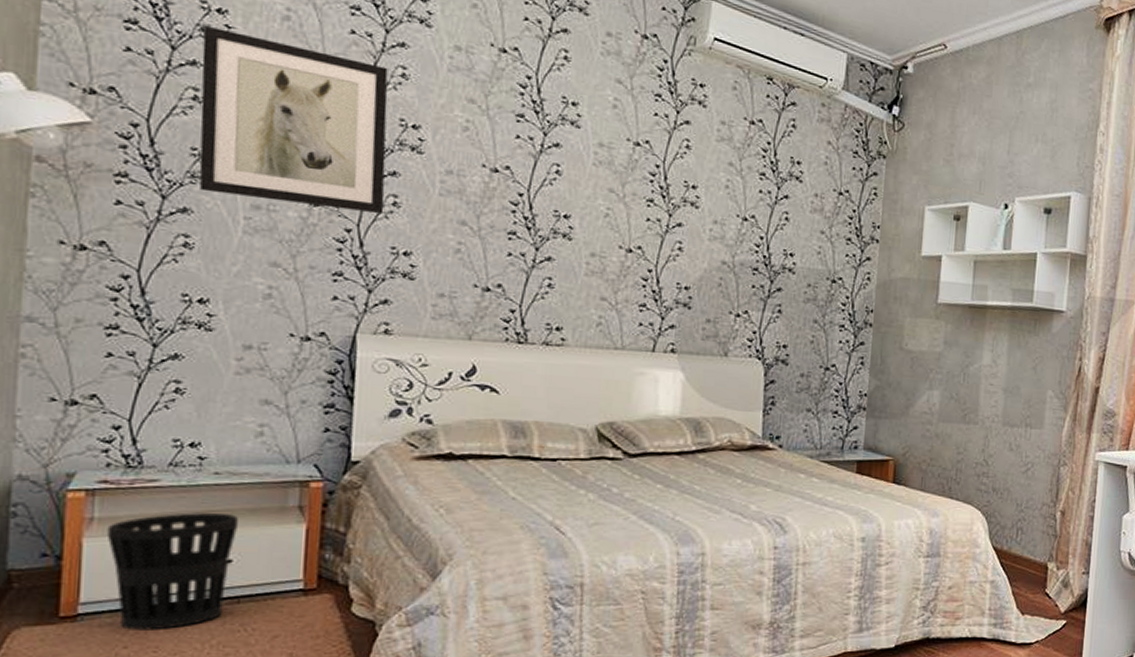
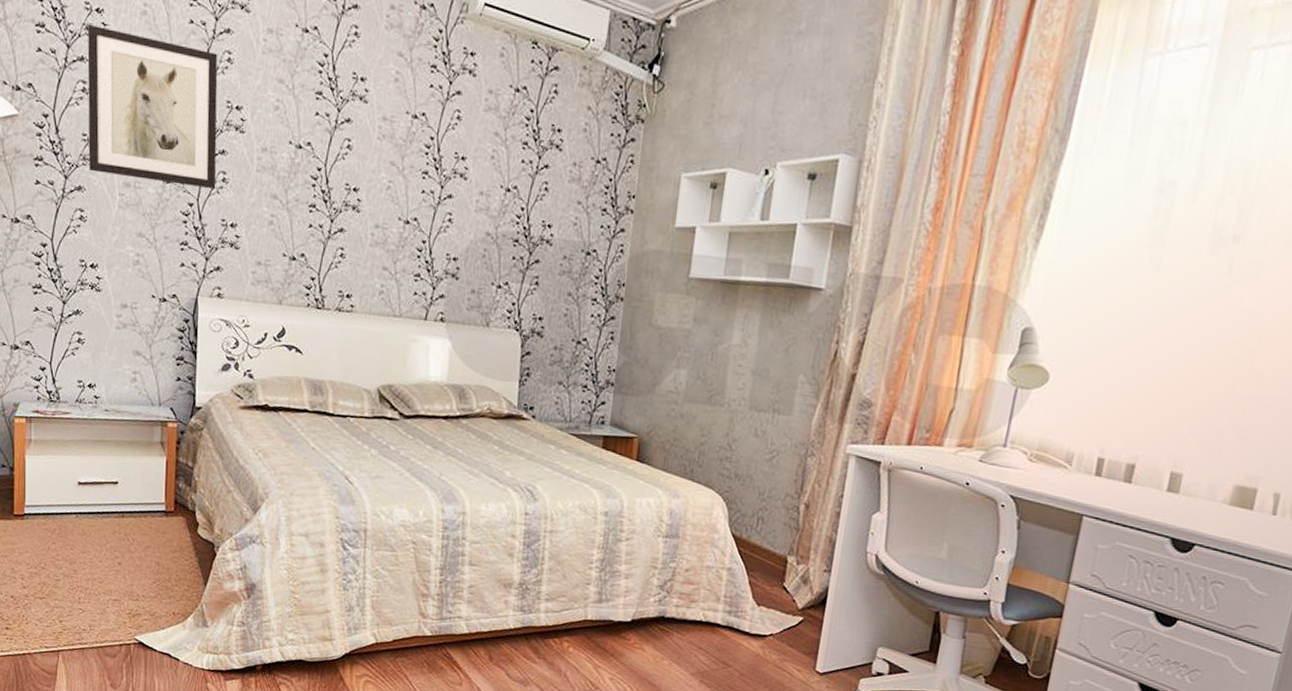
wastebasket: present [106,512,239,630] -> none [39,441,122,532]

